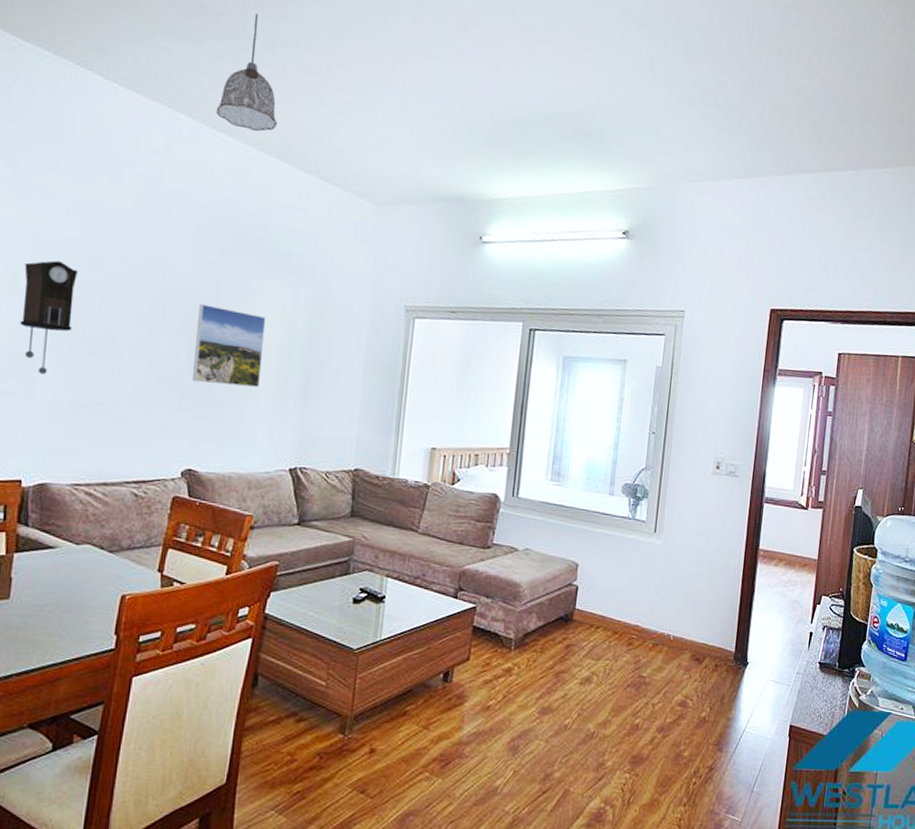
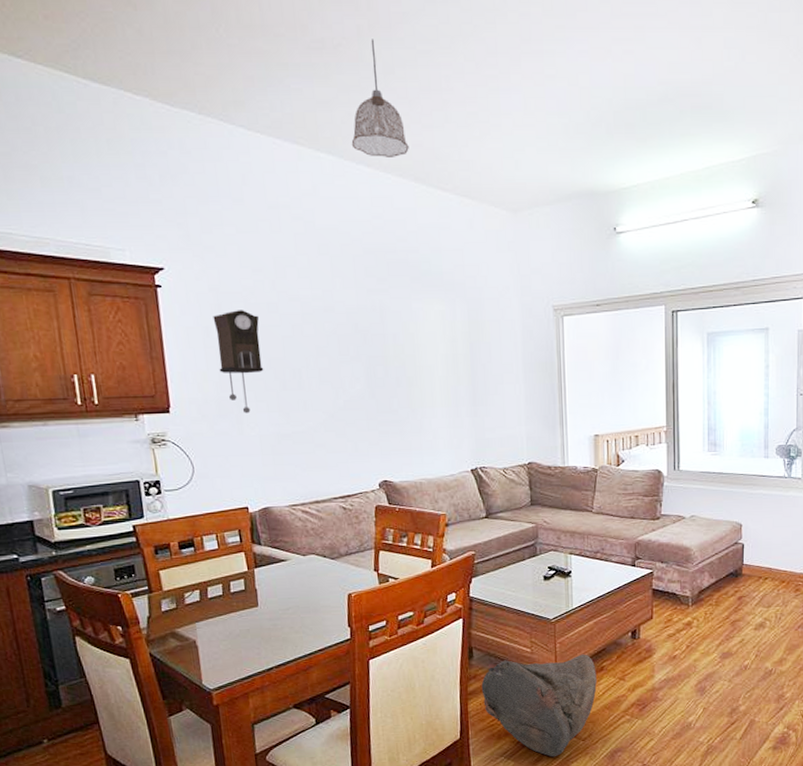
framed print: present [193,304,266,387] -> none [368,331,434,403]
bag: none [261,693,398,816] -> present [481,654,597,757]

